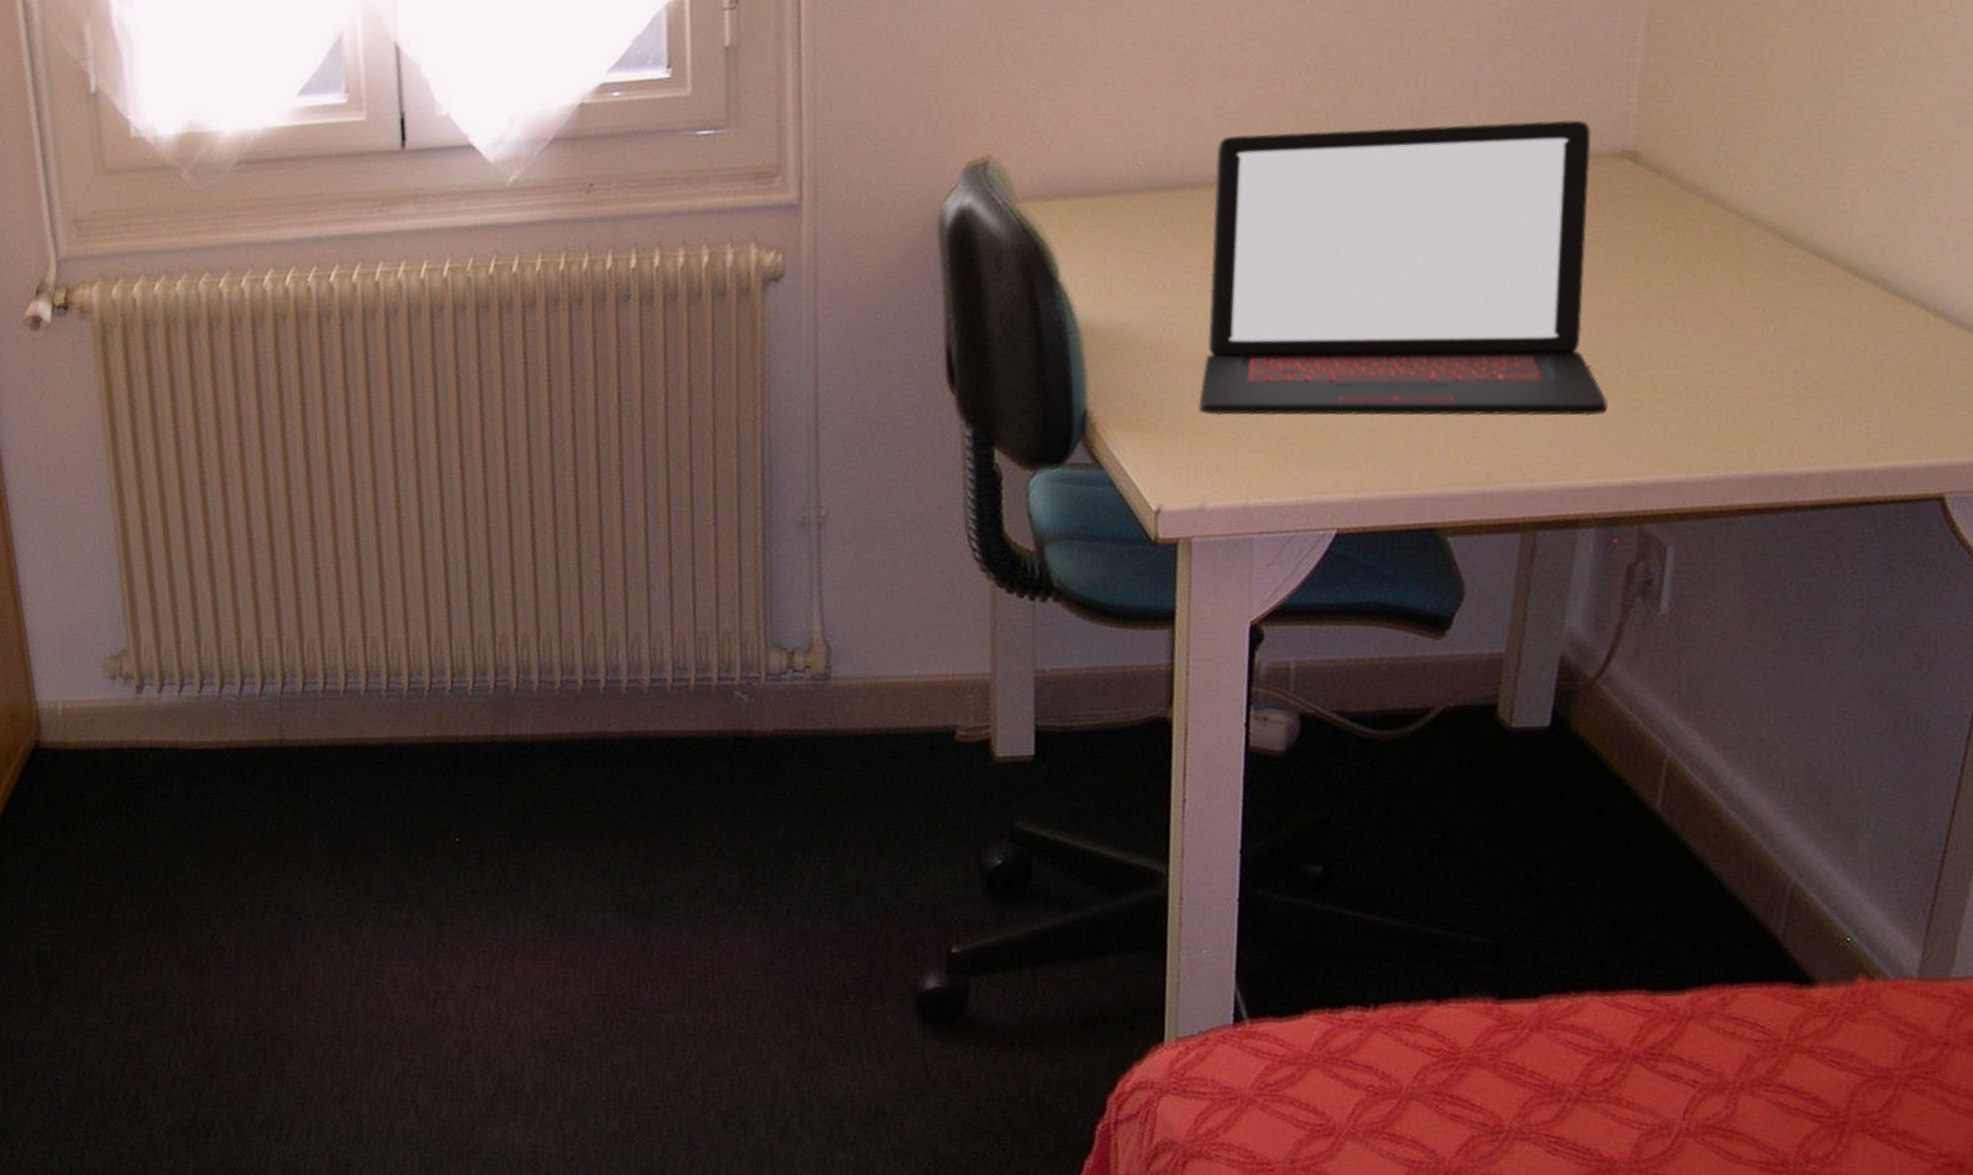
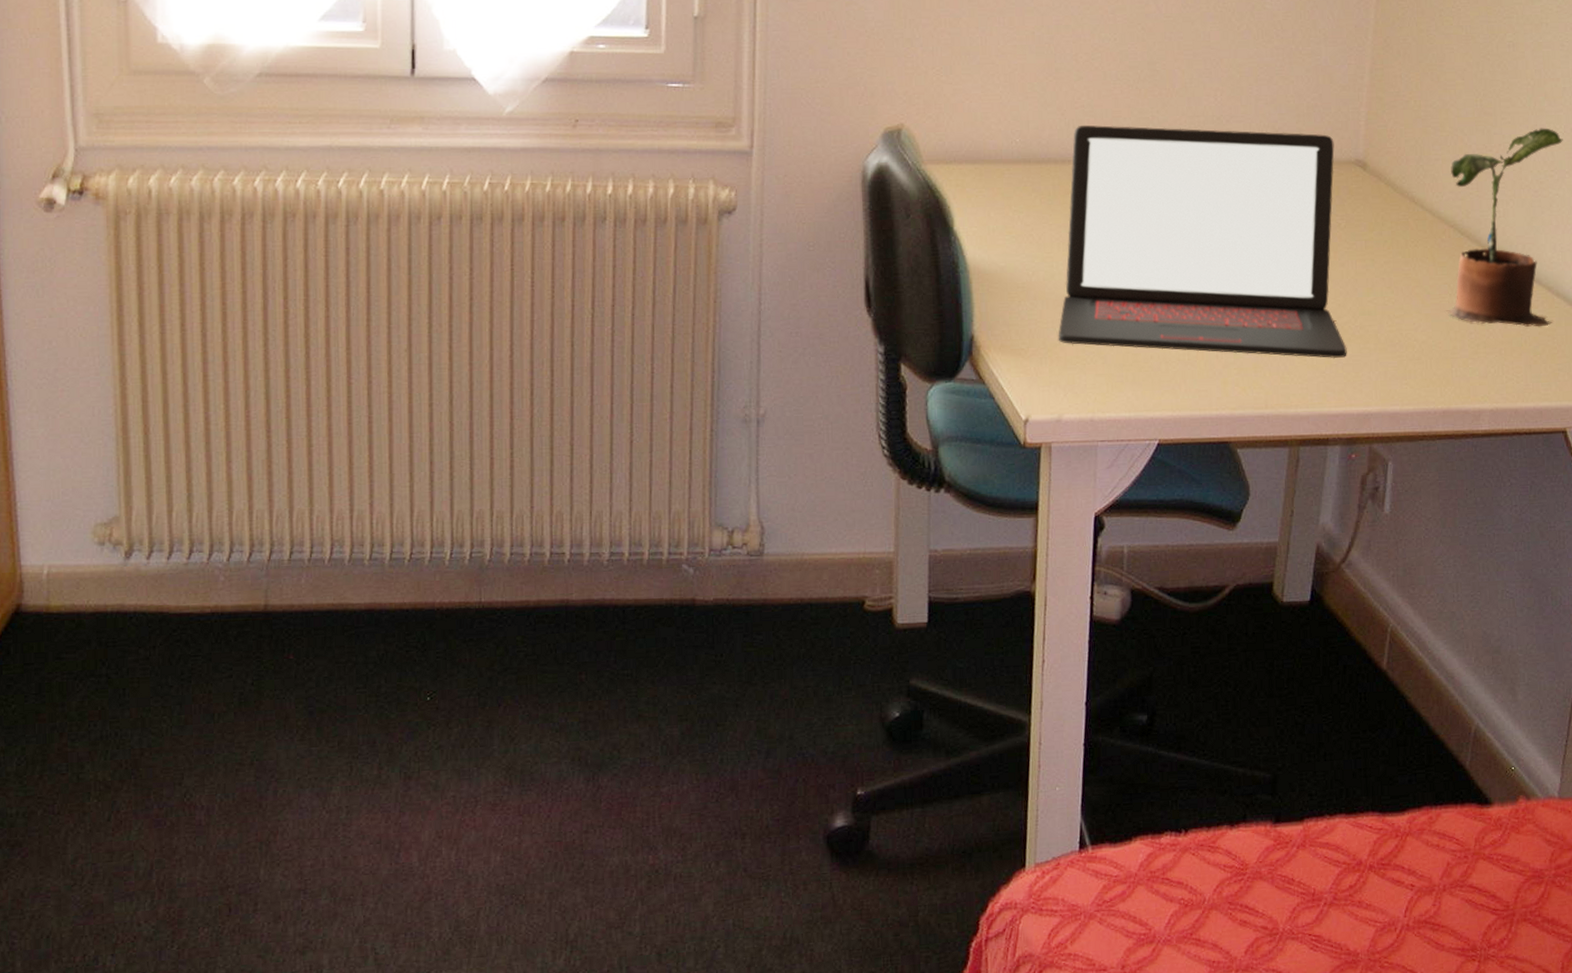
potted plant: none [1759,82,1950,360] -> present [1446,128,1563,327]

